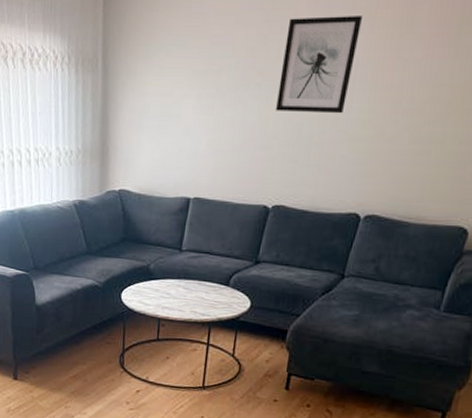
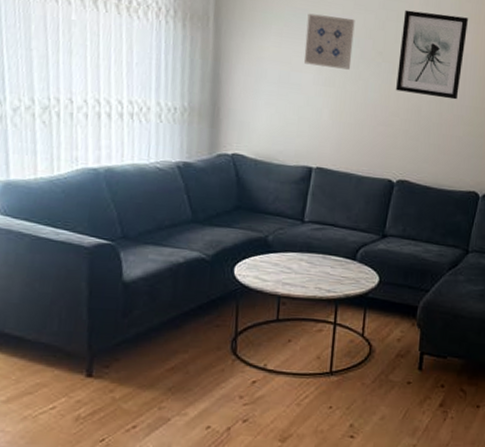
wall art: none [184,38,236,94] -> present [304,13,355,70]

